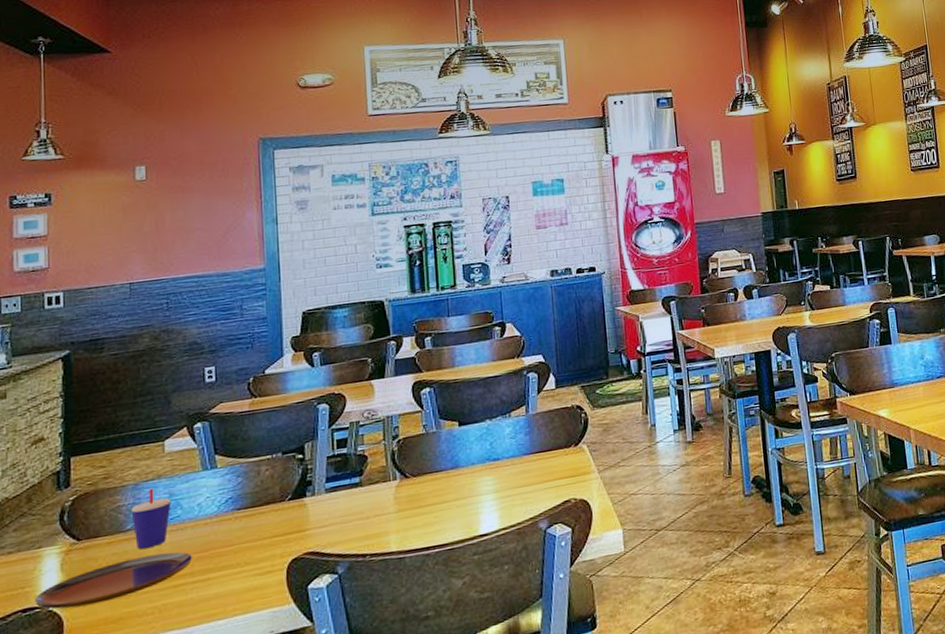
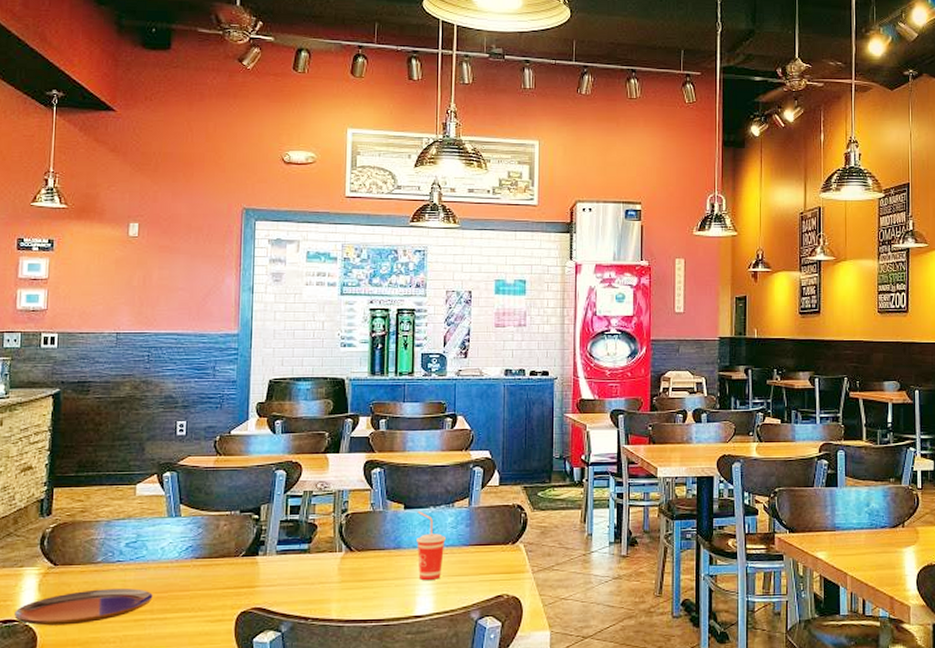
beverage cup: present [131,488,171,549] -> none [102,527,138,581]
beverage cup: none [473,425,505,497] -> present [416,510,446,580]

